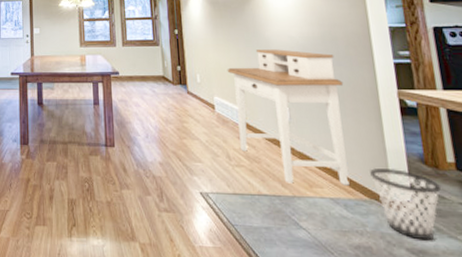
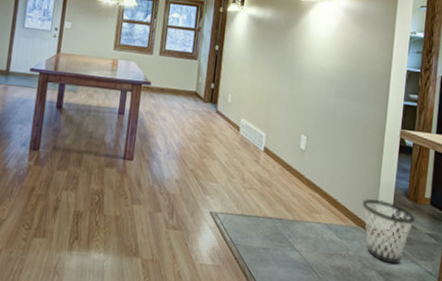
desk: present [227,49,350,186] -> none [256,76,359,213]

